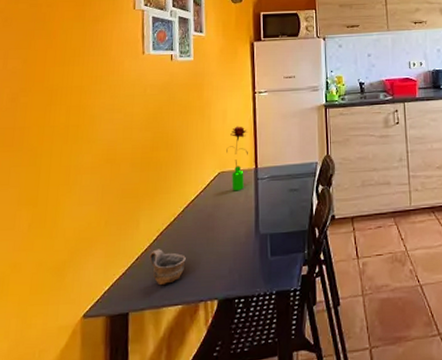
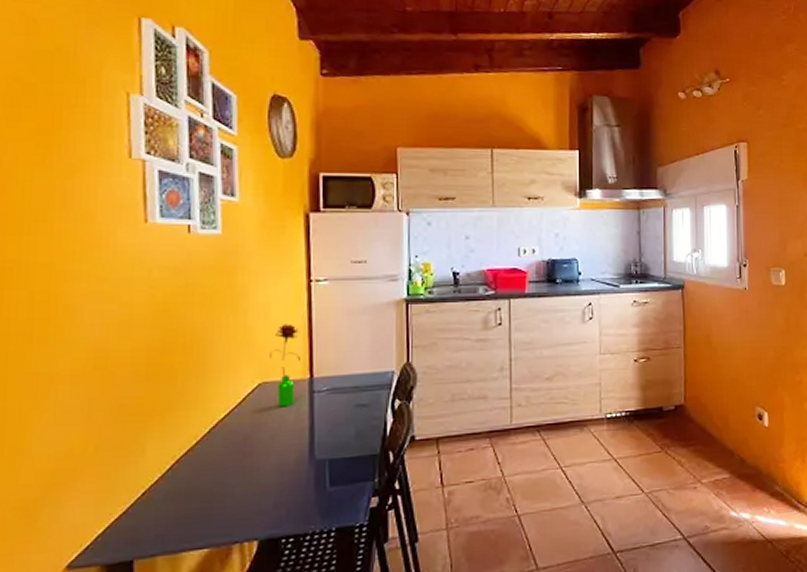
cup: present [149,249,186,284] -> none [161,480,213,524]

